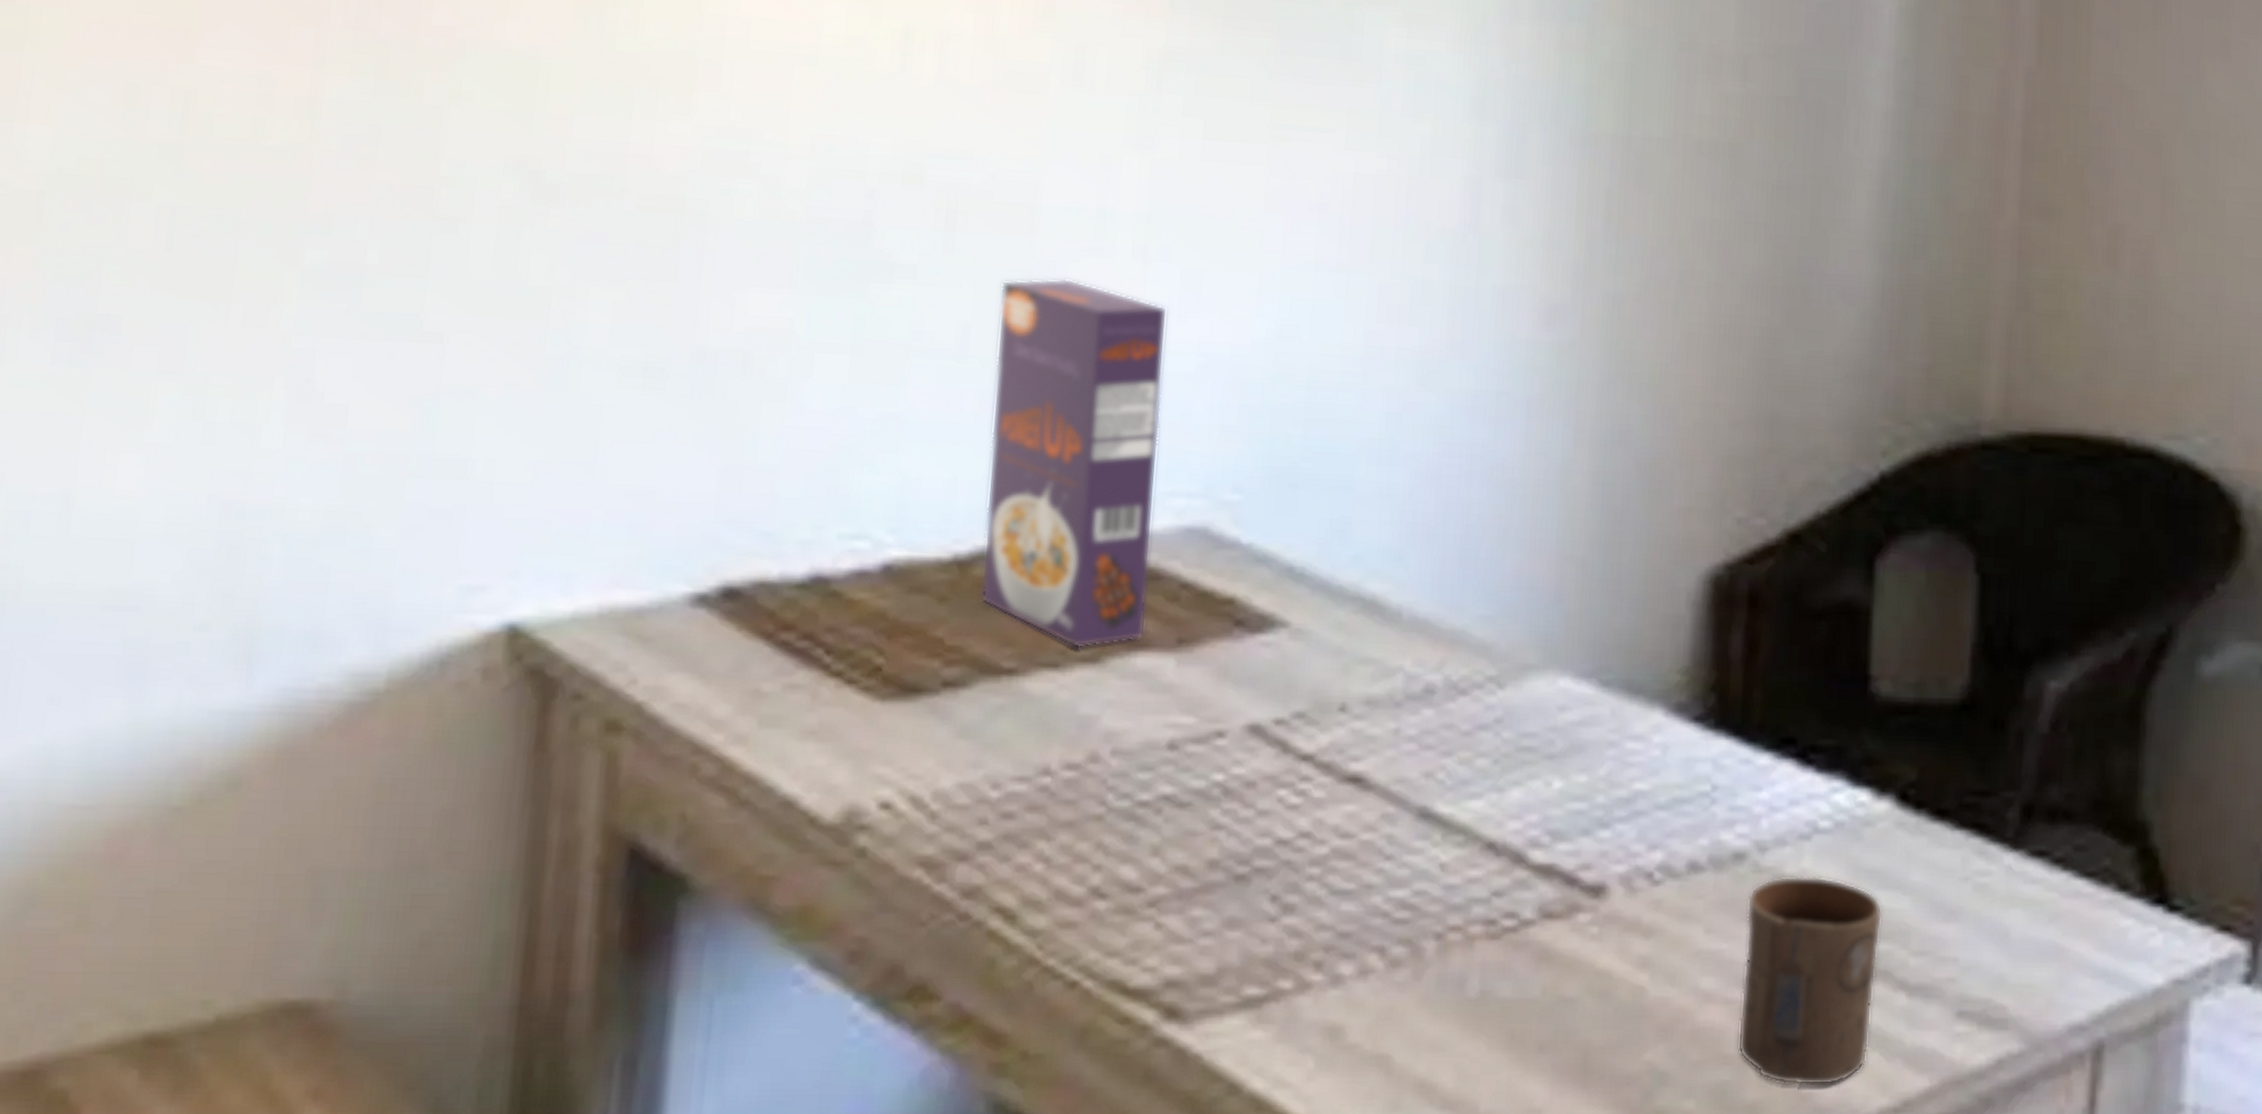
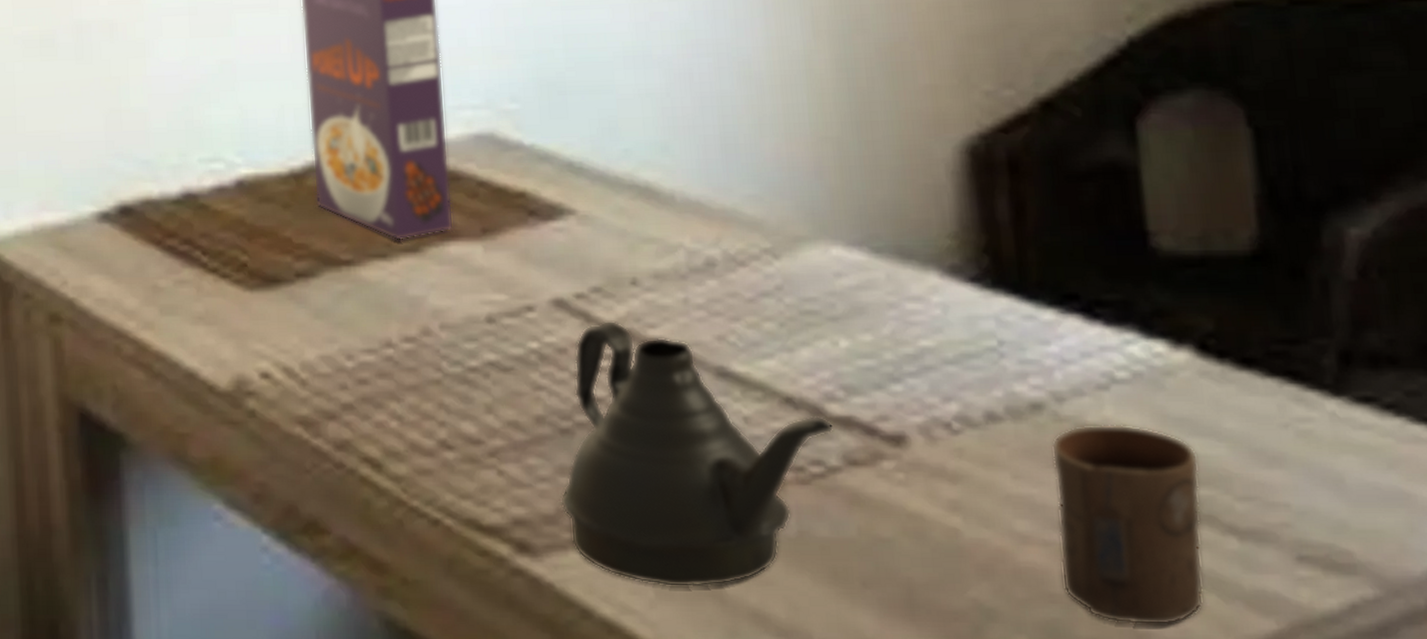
teapot: none [1222,751,1534,1056] -> present [559,320,834,588]

